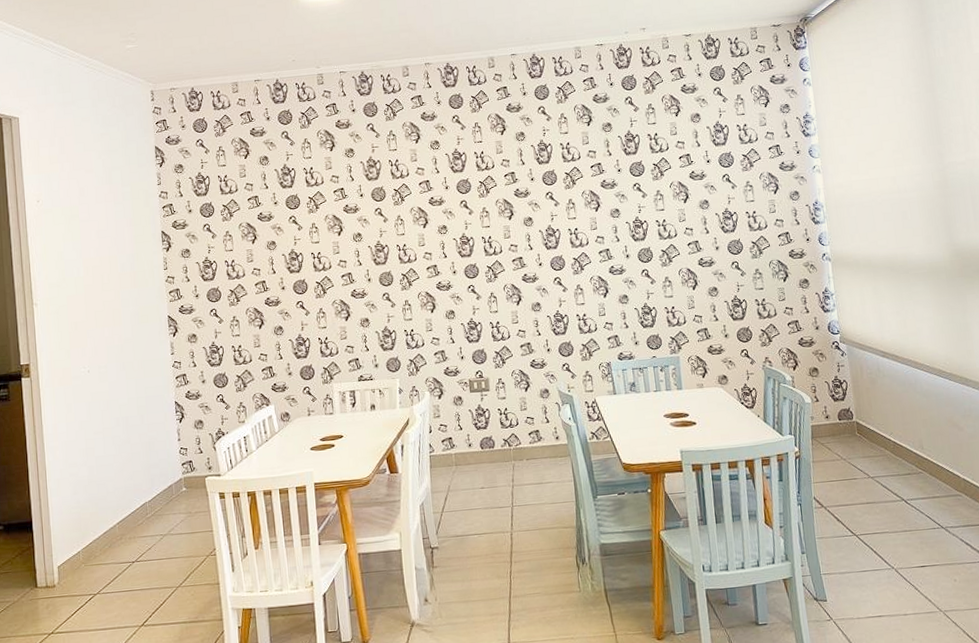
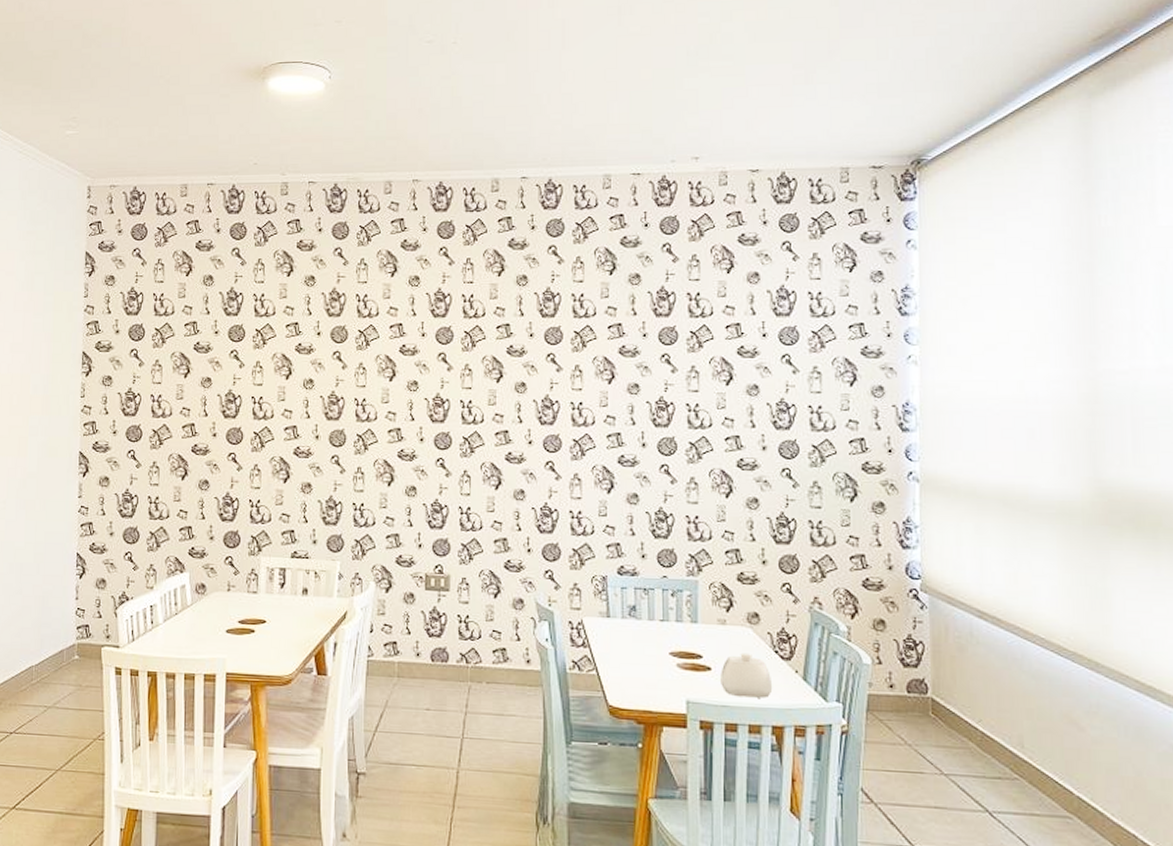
sugar bowl: none [703,407,743,442] -> present [720,652,773,698]

